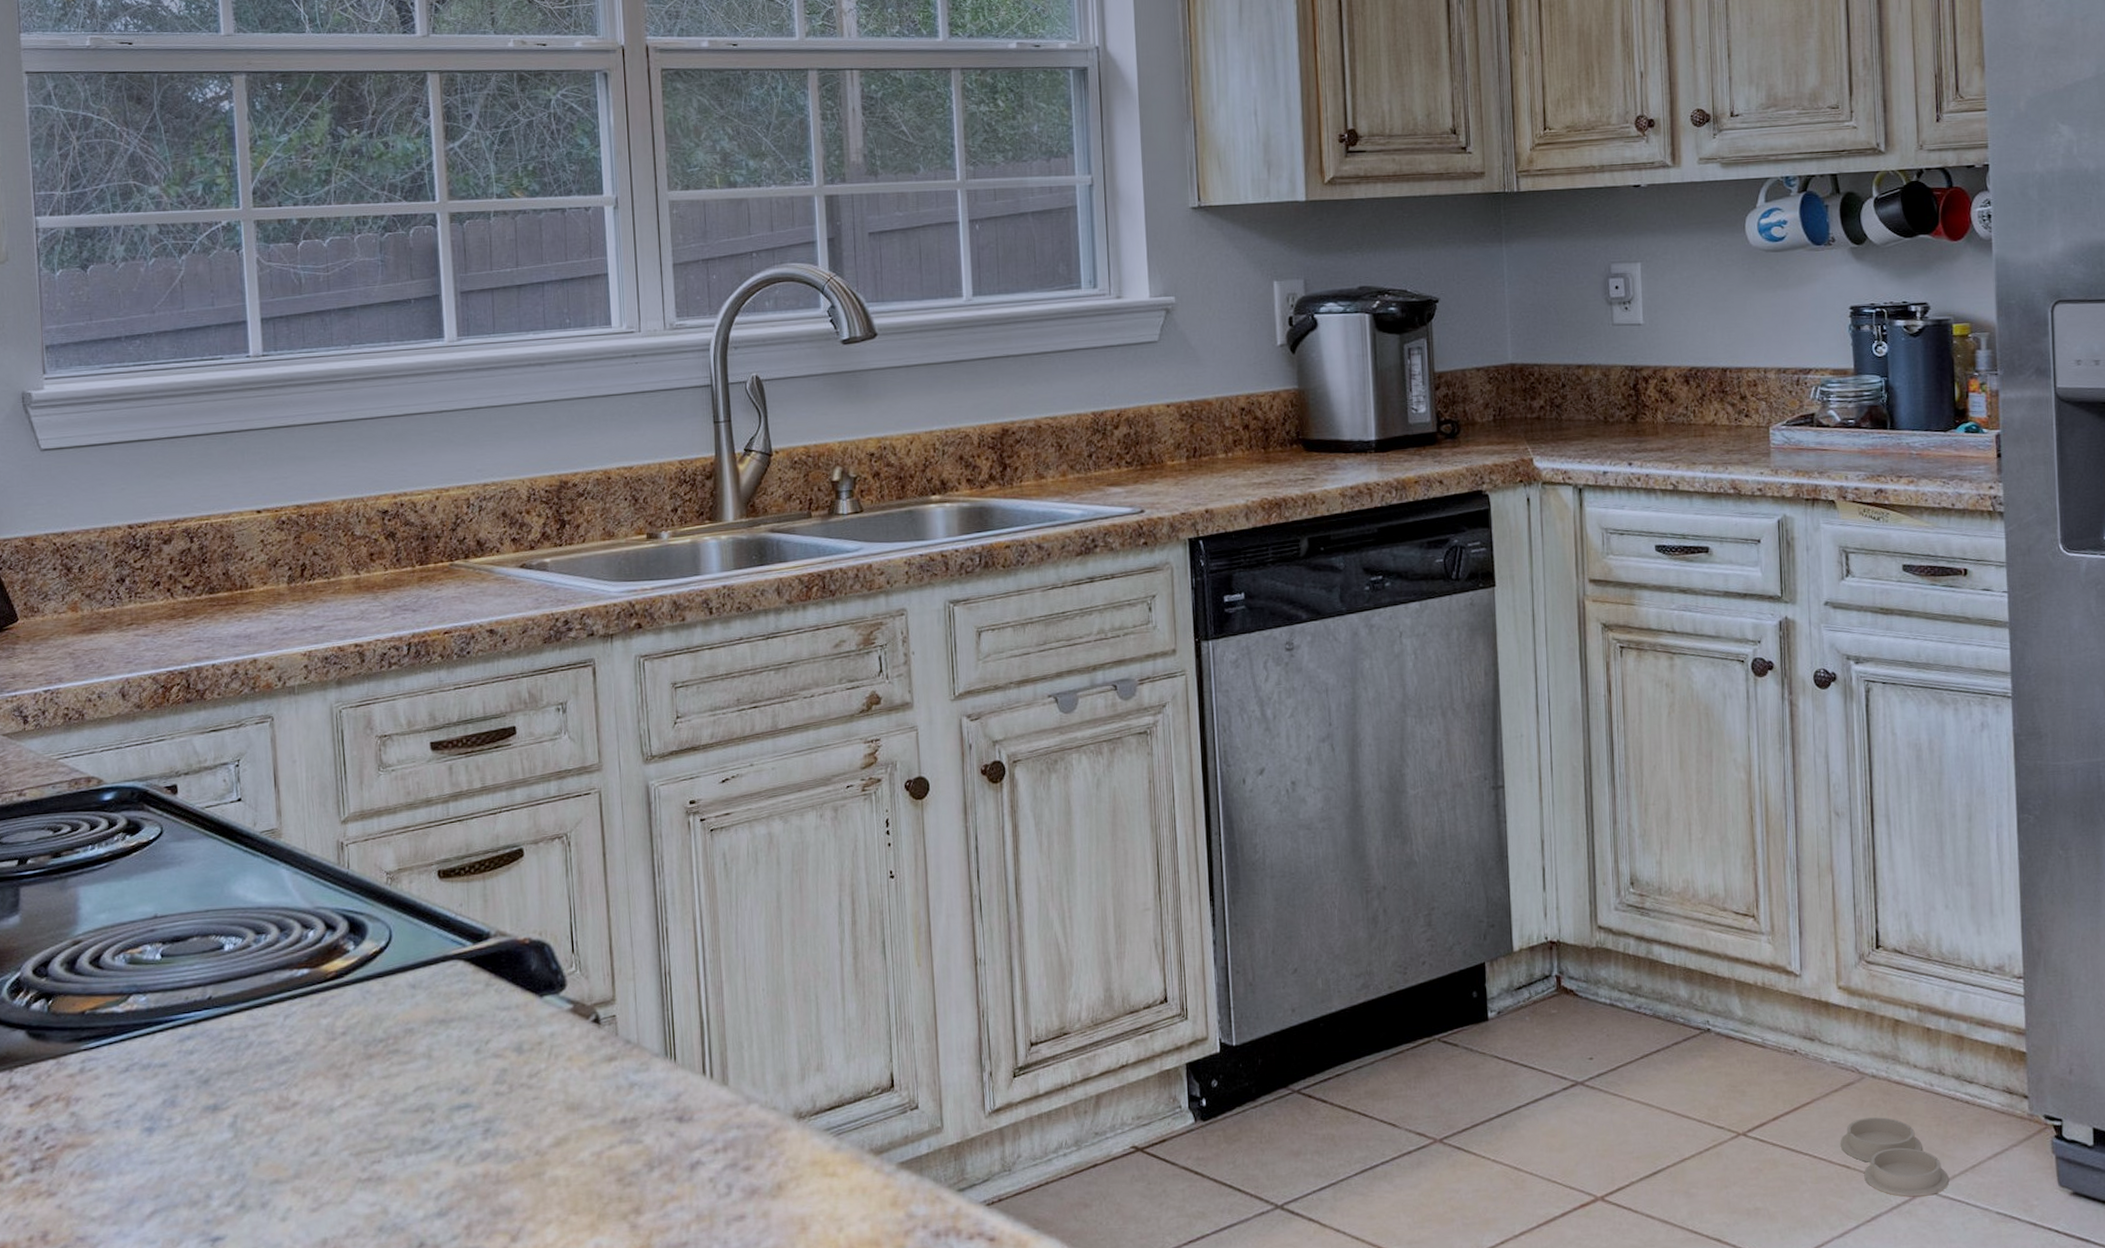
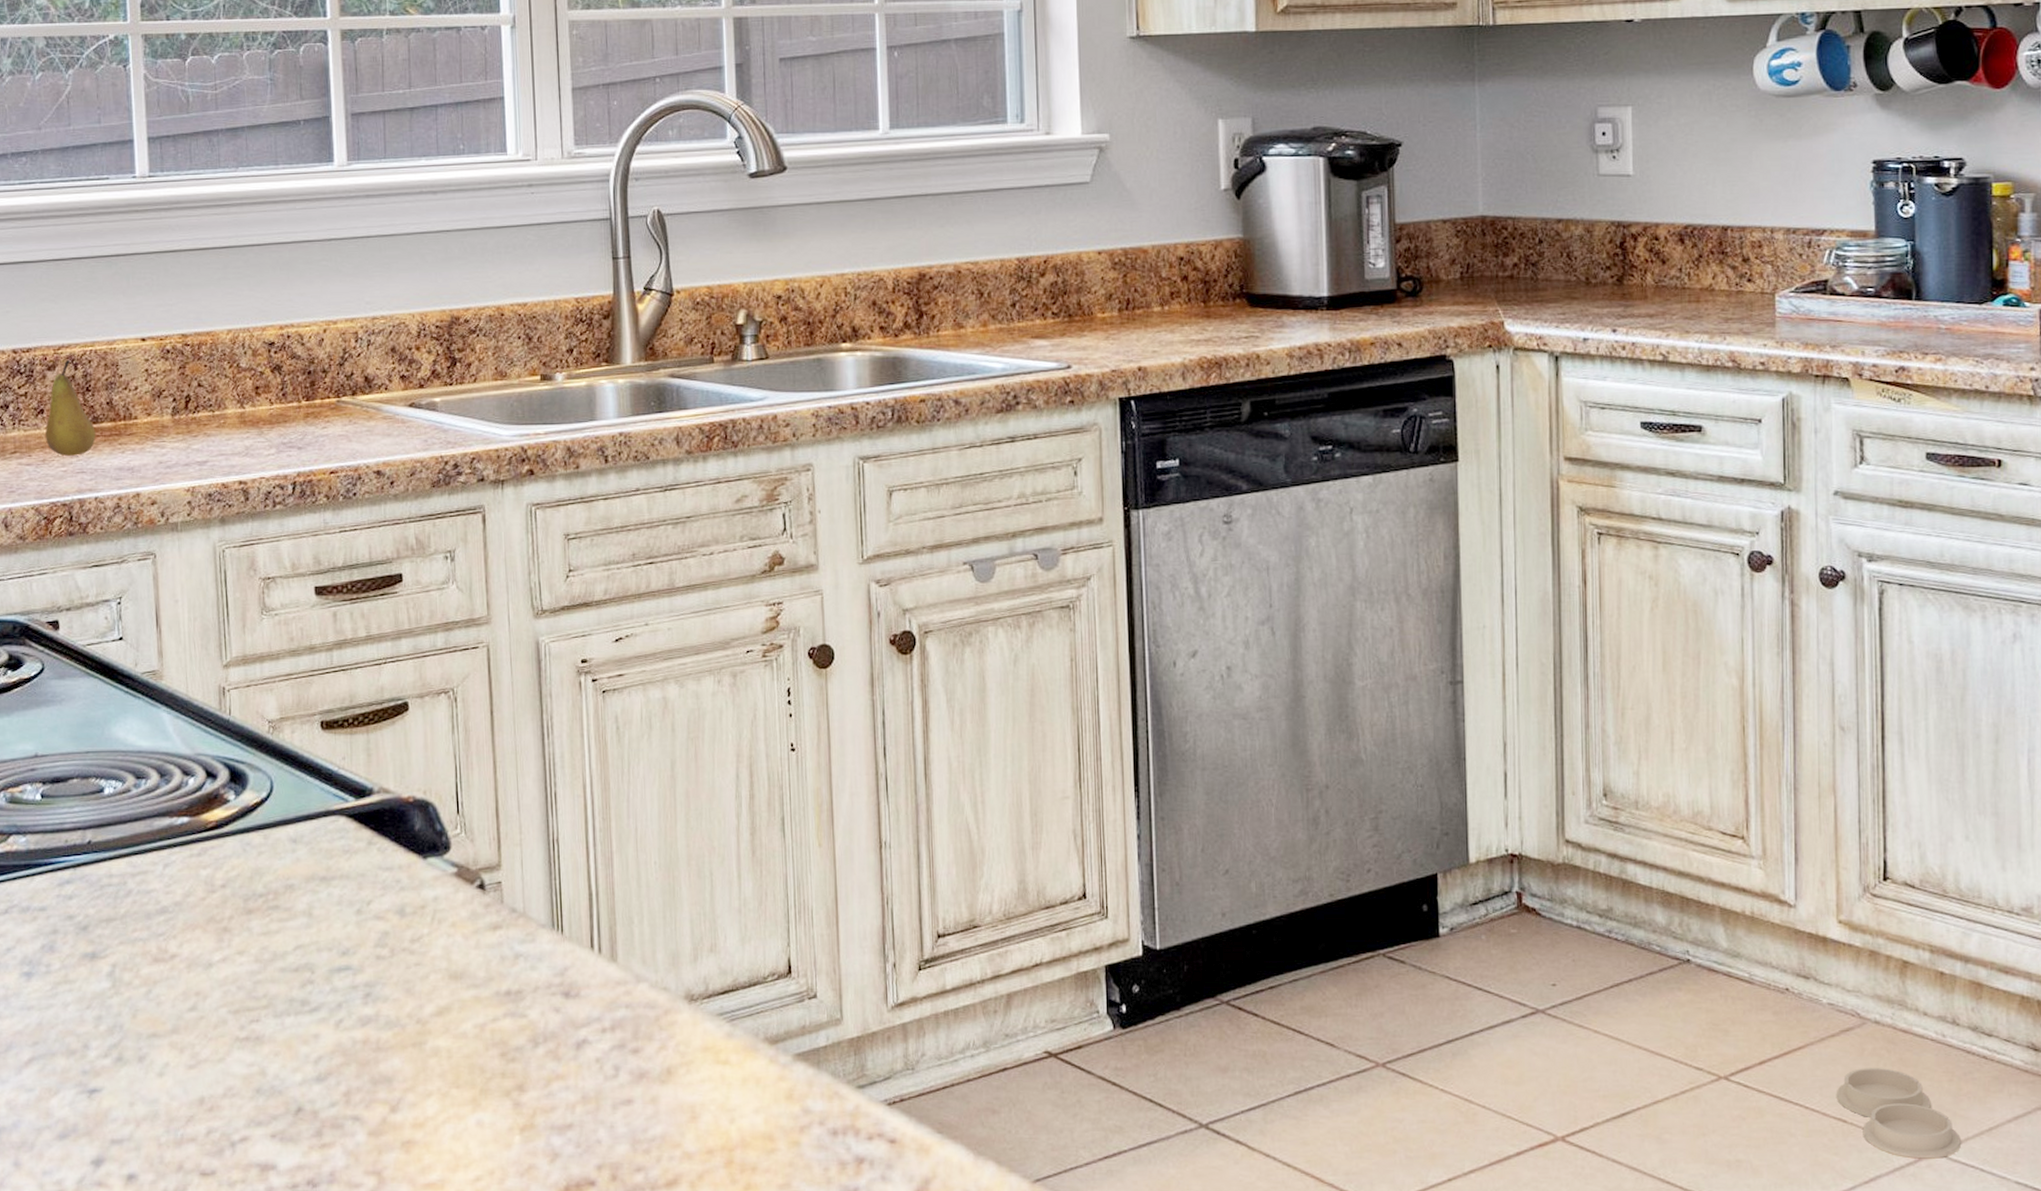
fruit: none [162,533,212,626] -> present [45,360,96,456]

